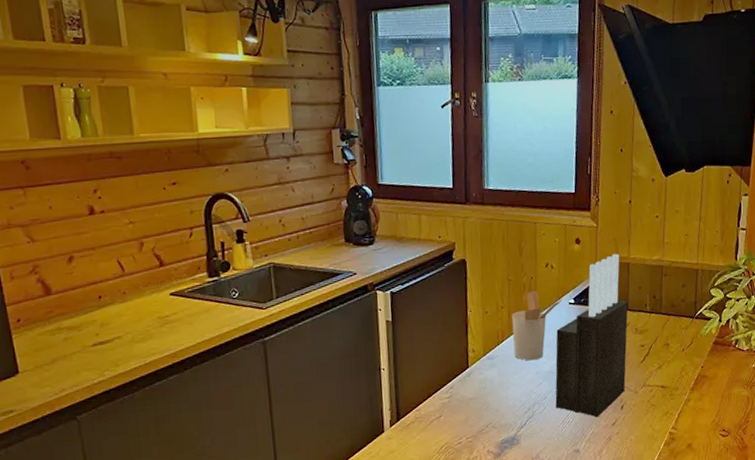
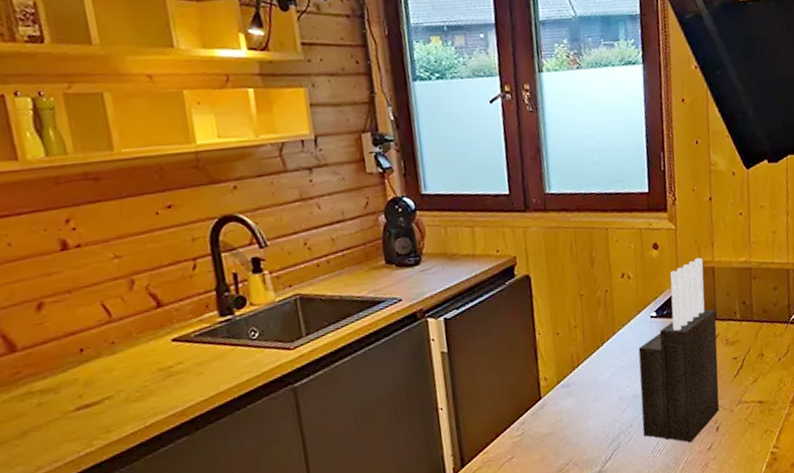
utensil holder: present [512,290,564,361] -> none [587,304,645,385]

